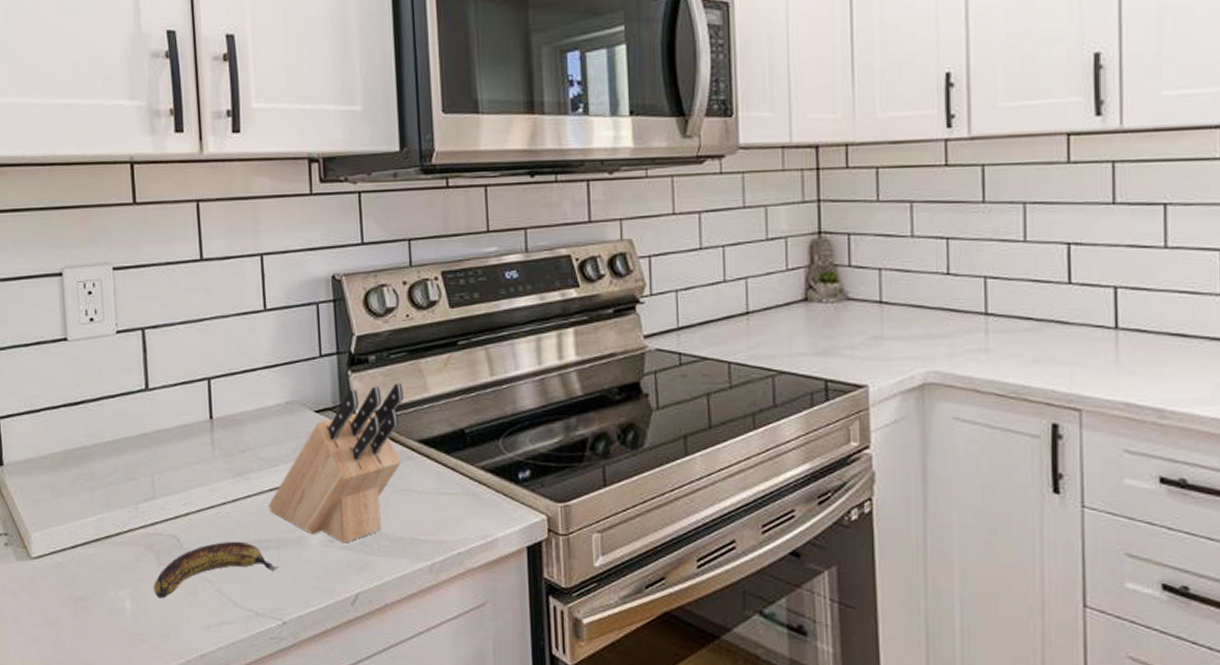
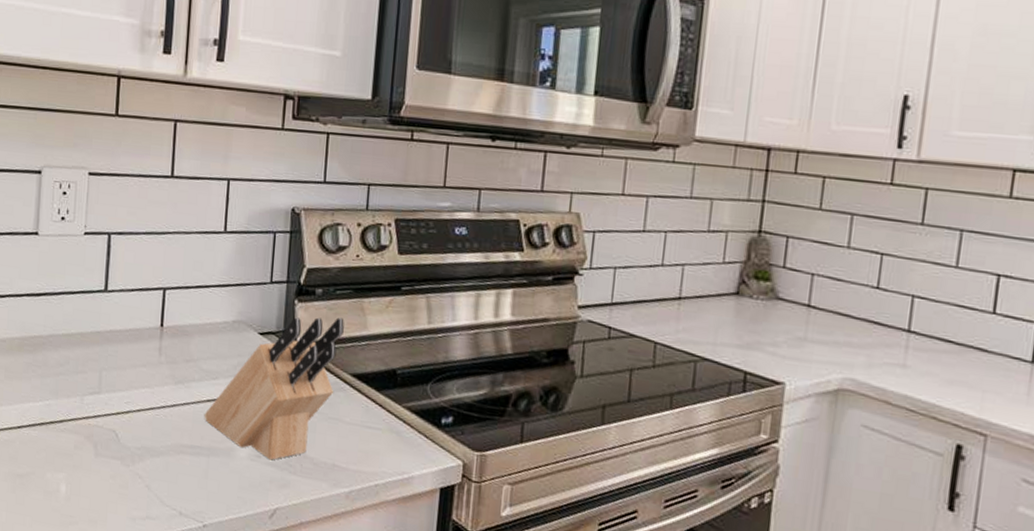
banana: present [154,541,278,599] -> none [88,442,206,487]

